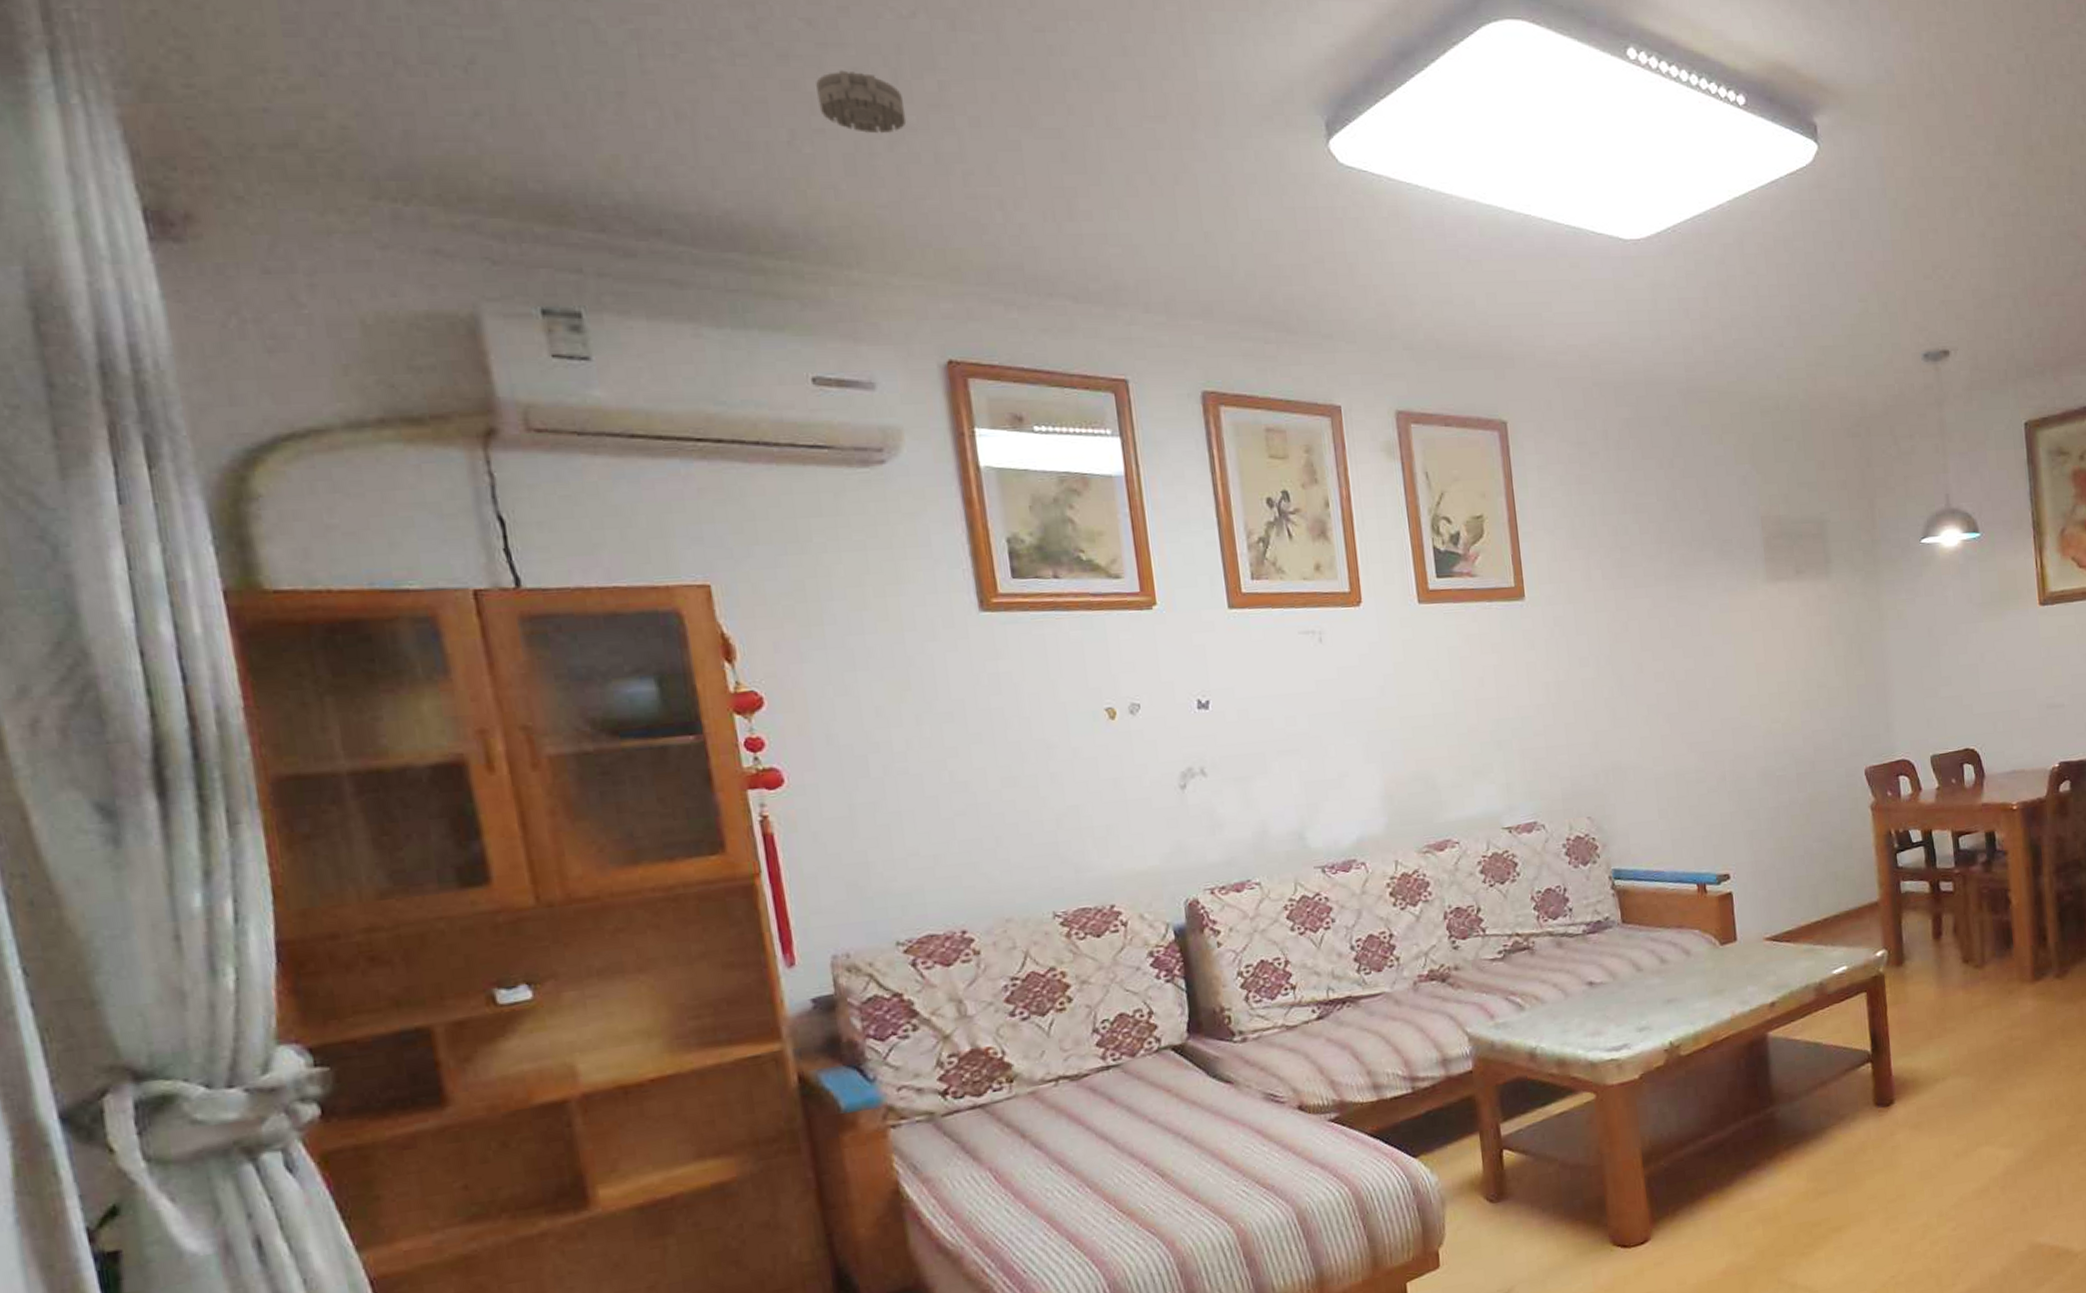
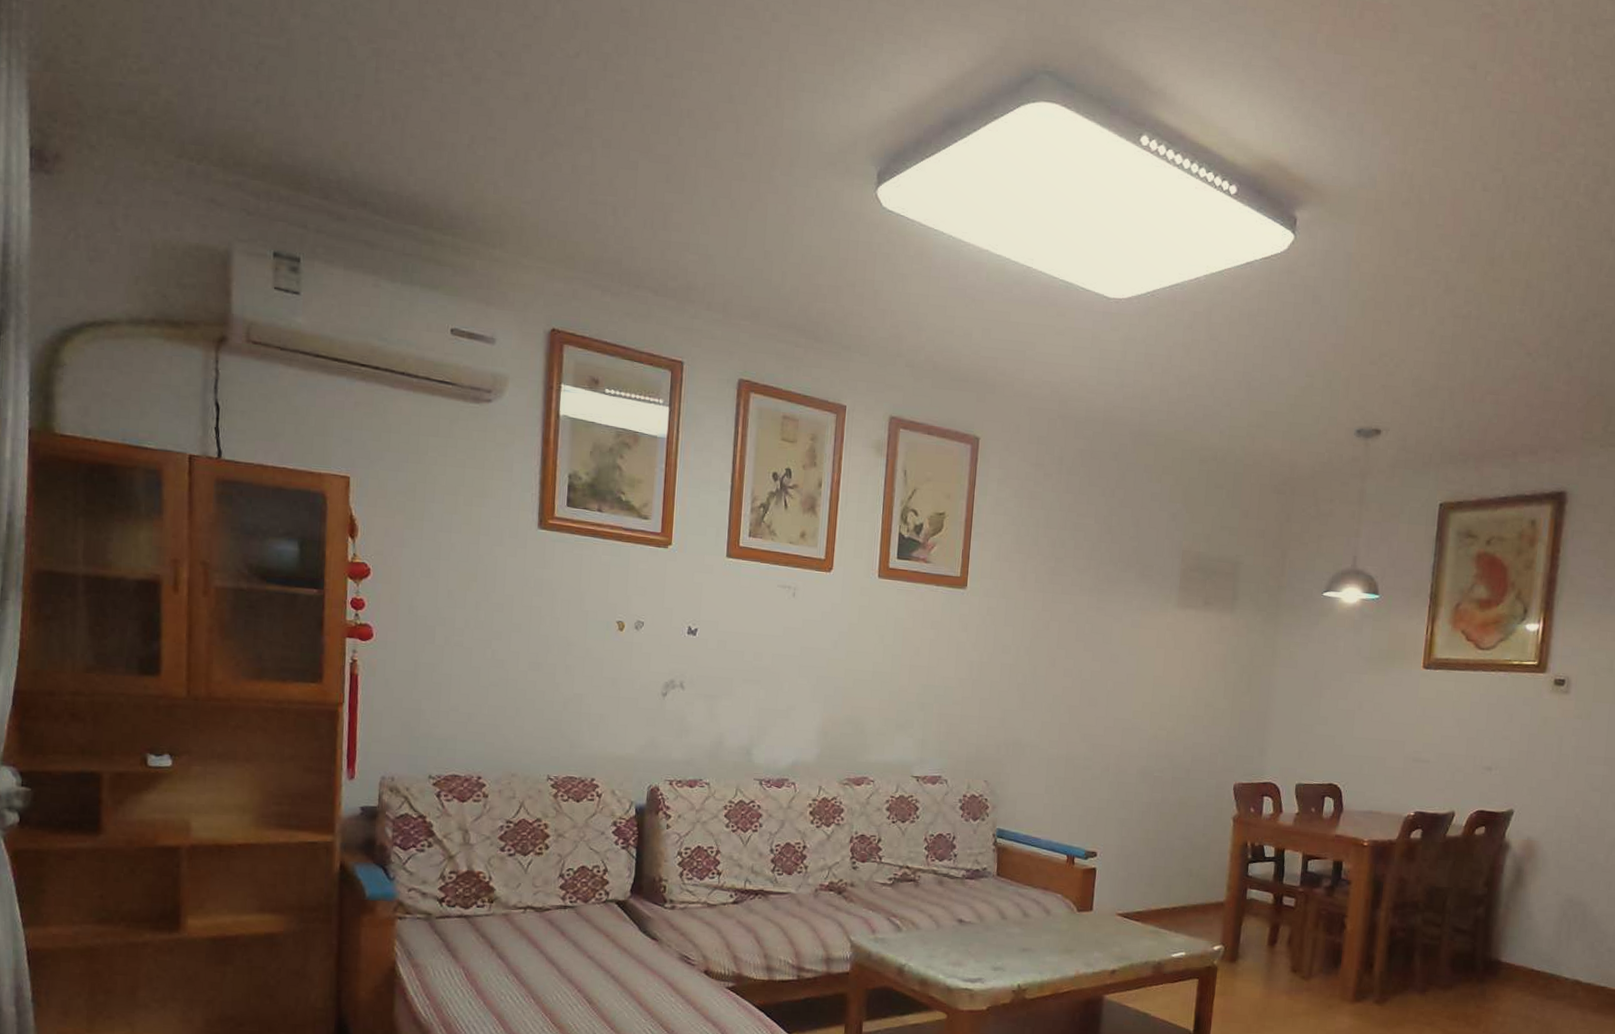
smoke detector: present [816,70,907,134] -> none [495,93,558,147]

